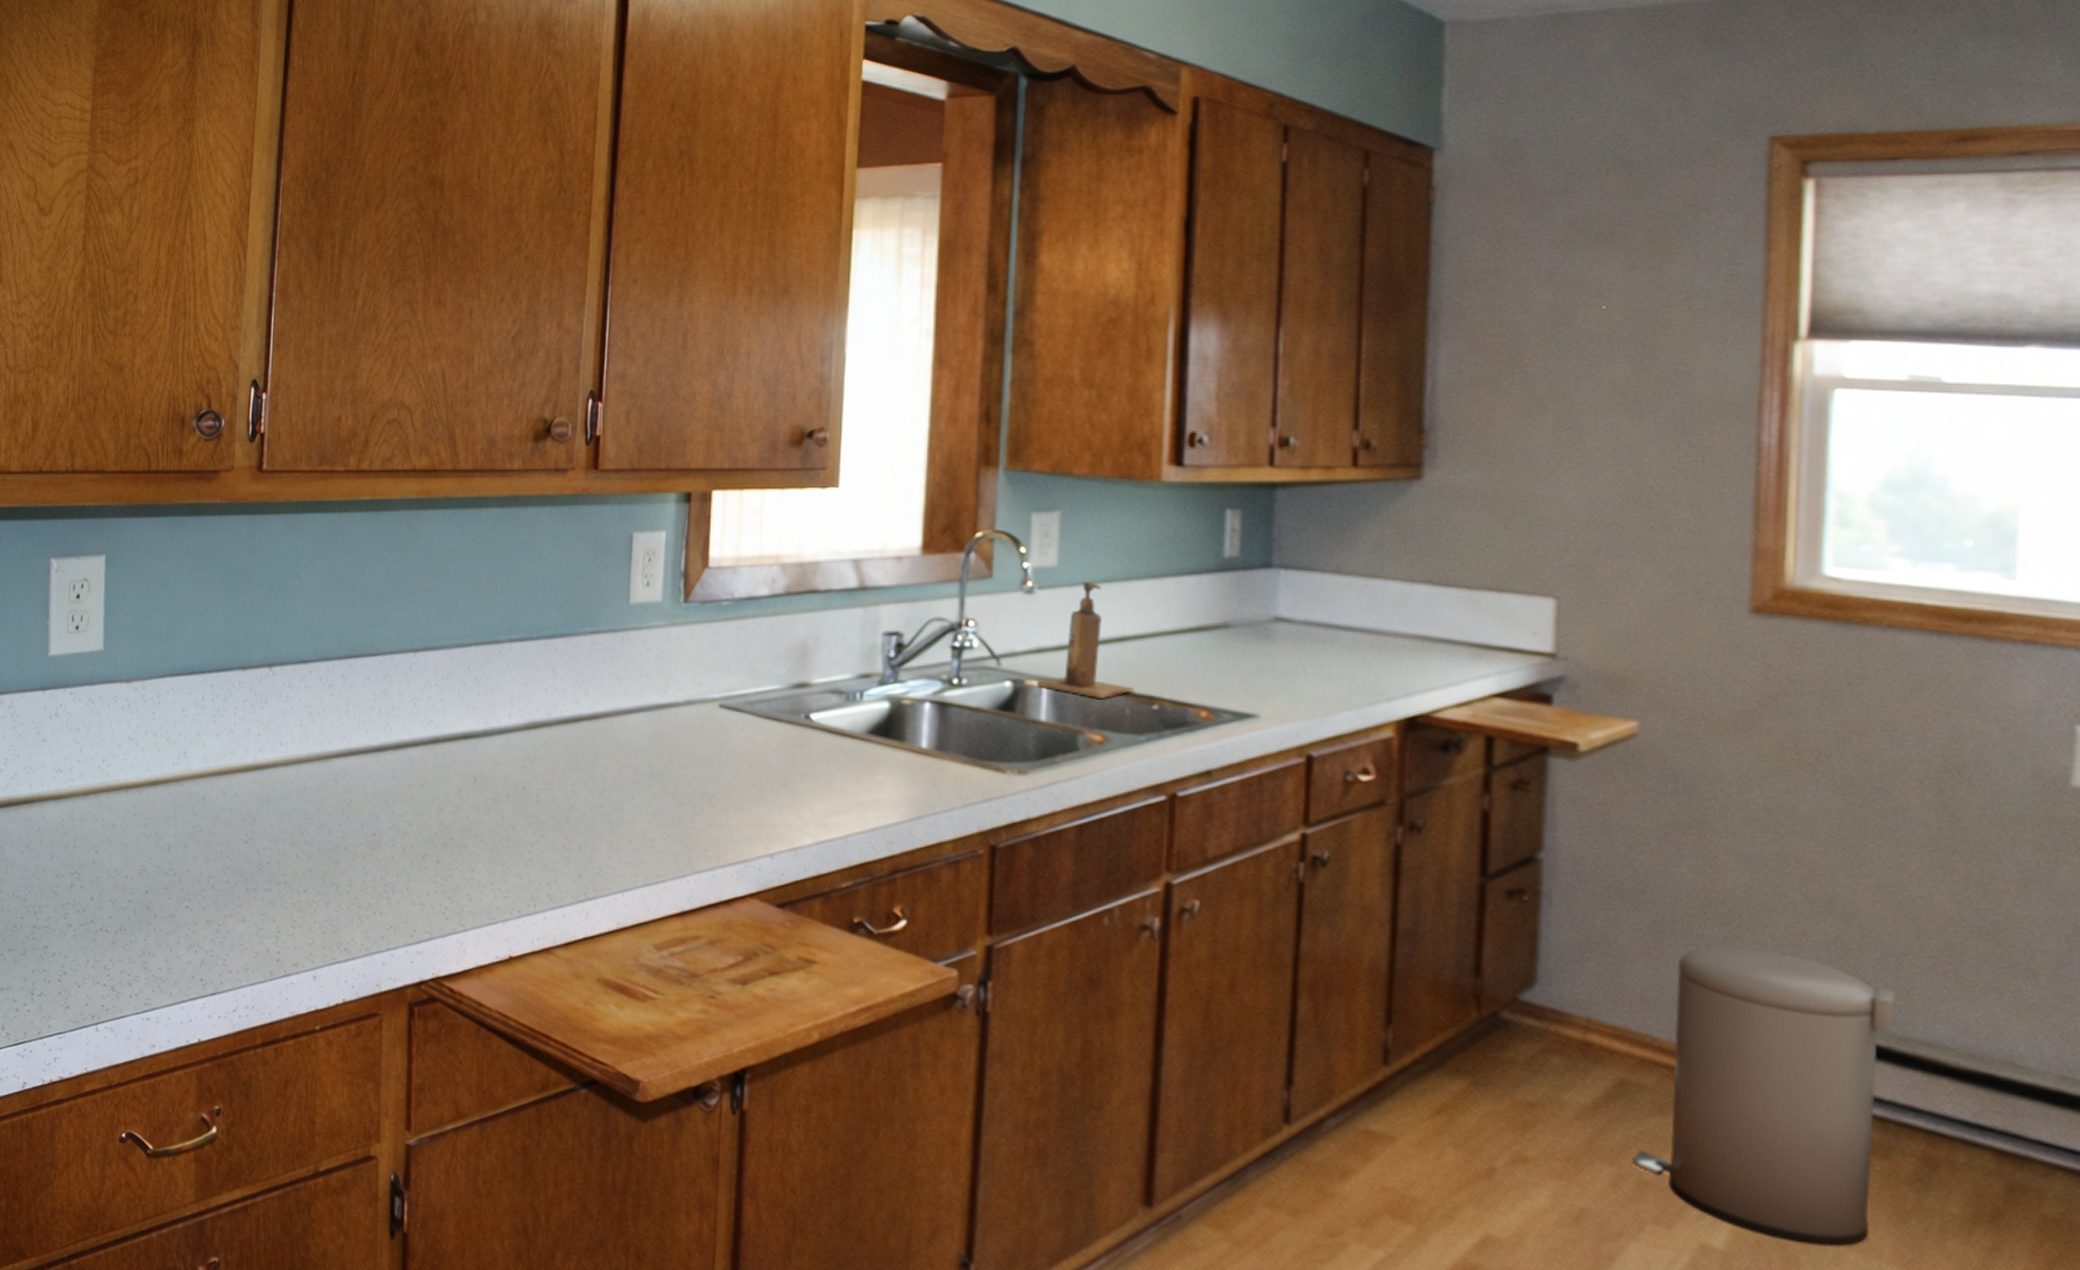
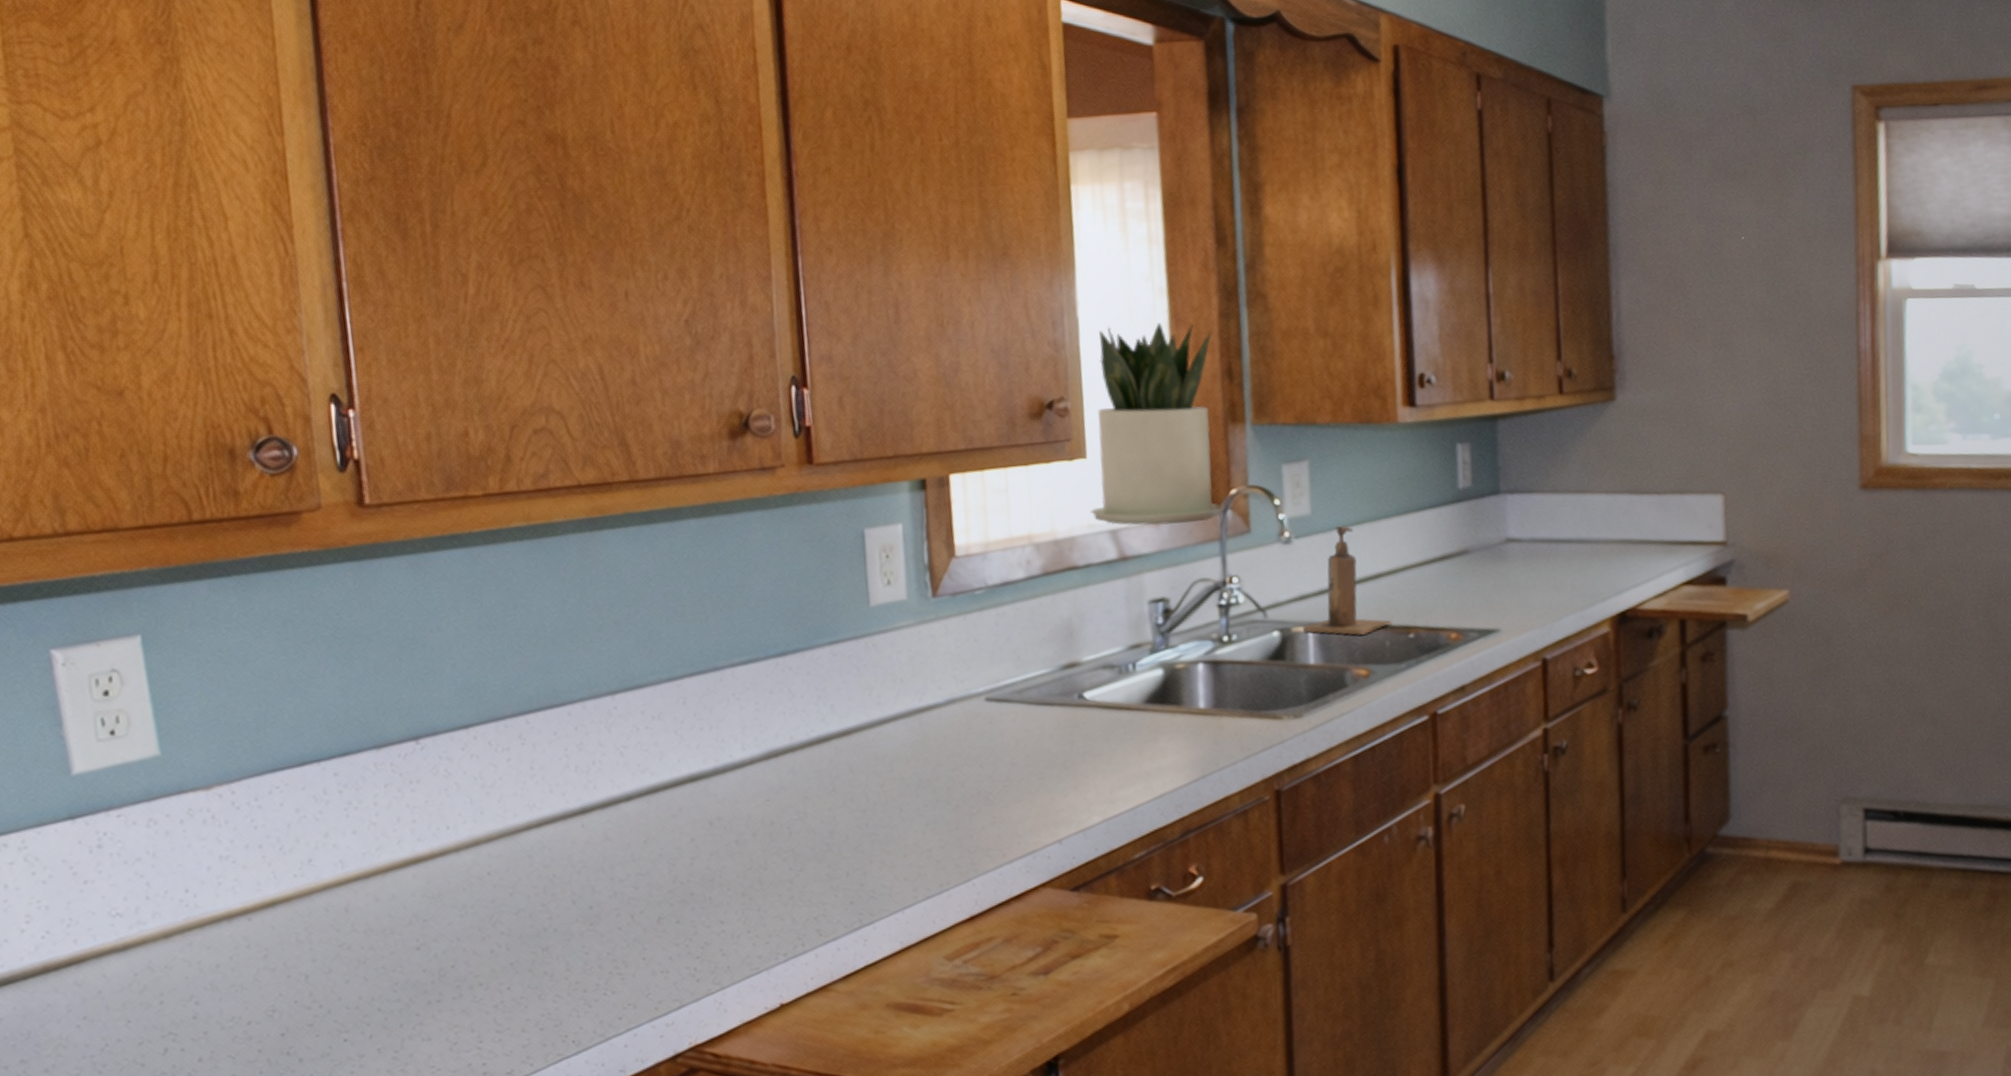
planter: none [836,363,973,560] -> present [1090,322,1226,526]
pedal bin: present [1631,946,1897,1247] -> none [1804,758,1968,978]

